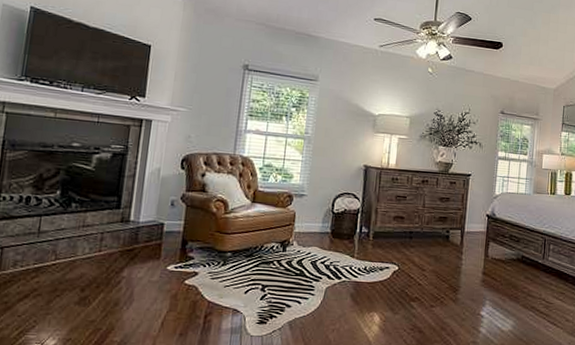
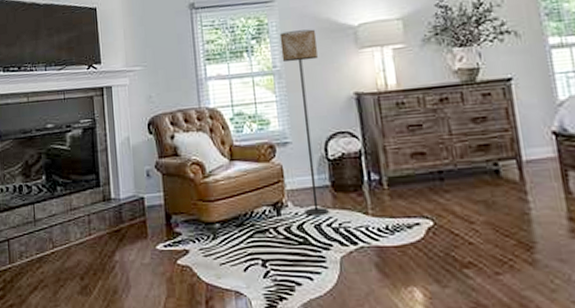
floor lamp: none [305,107,346,255] -> present [279,29,329,216]

